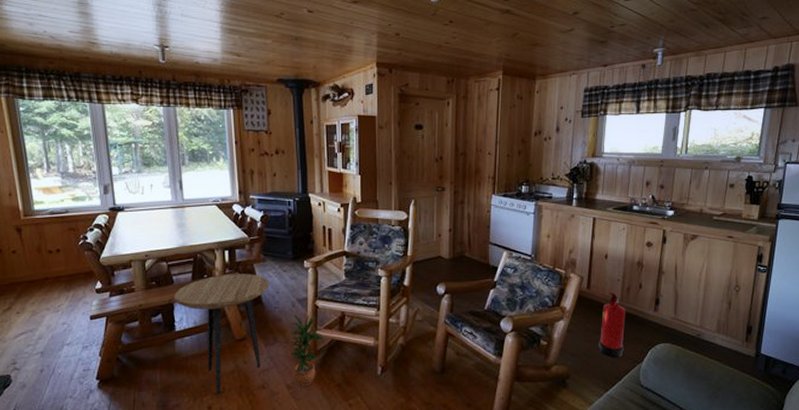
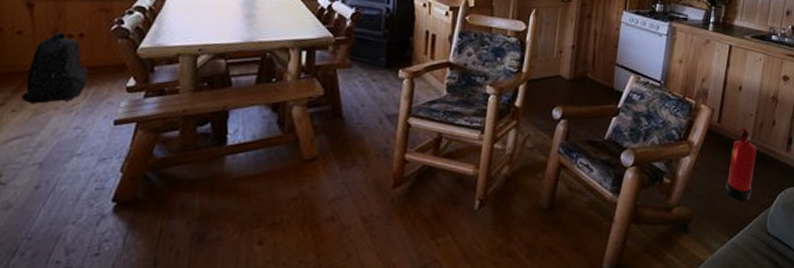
backpack: none [21,250,67,306] -> present [21,32,89,104]
side table: present [174,274,270,395] -> none [229,79,354,227]
potted plant: present [289,315,325,387] -> none [370,133,415,221]

